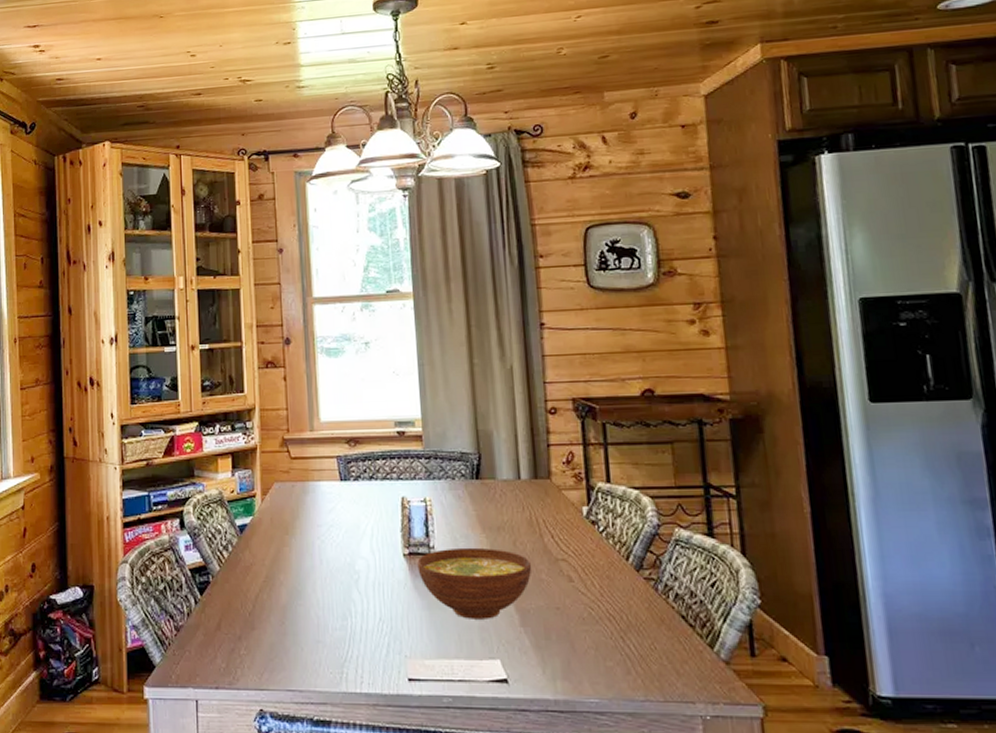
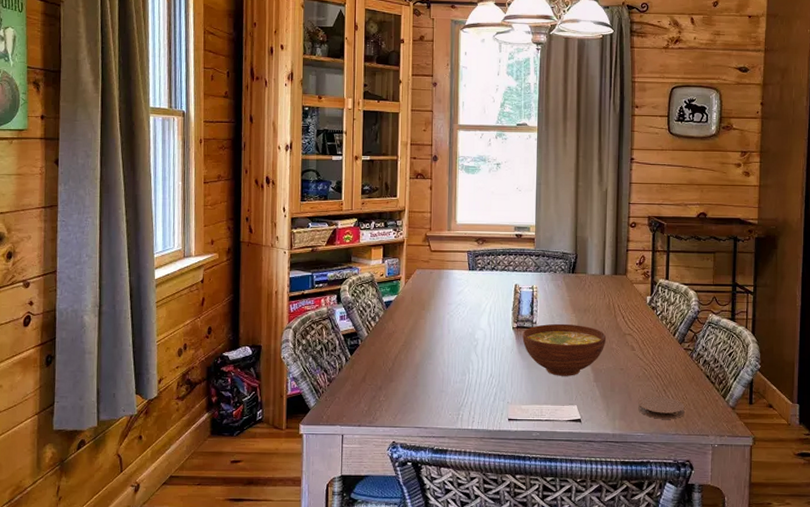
coaster: none [586,646,656,679] -> present [638,396,685,419]

